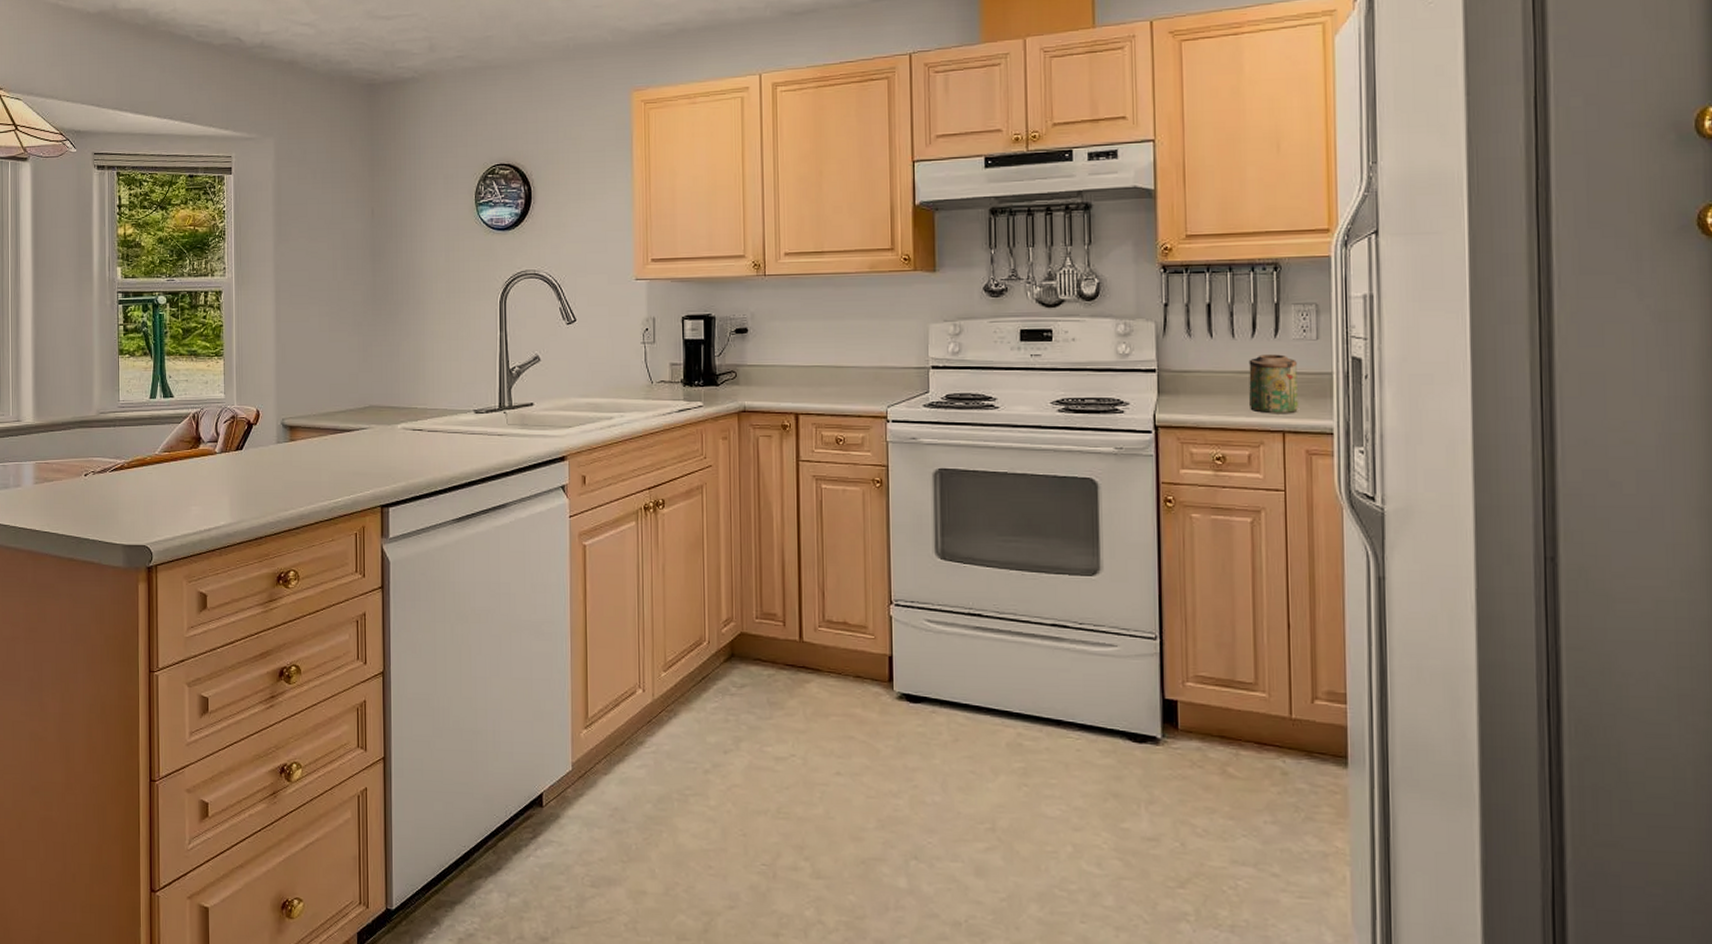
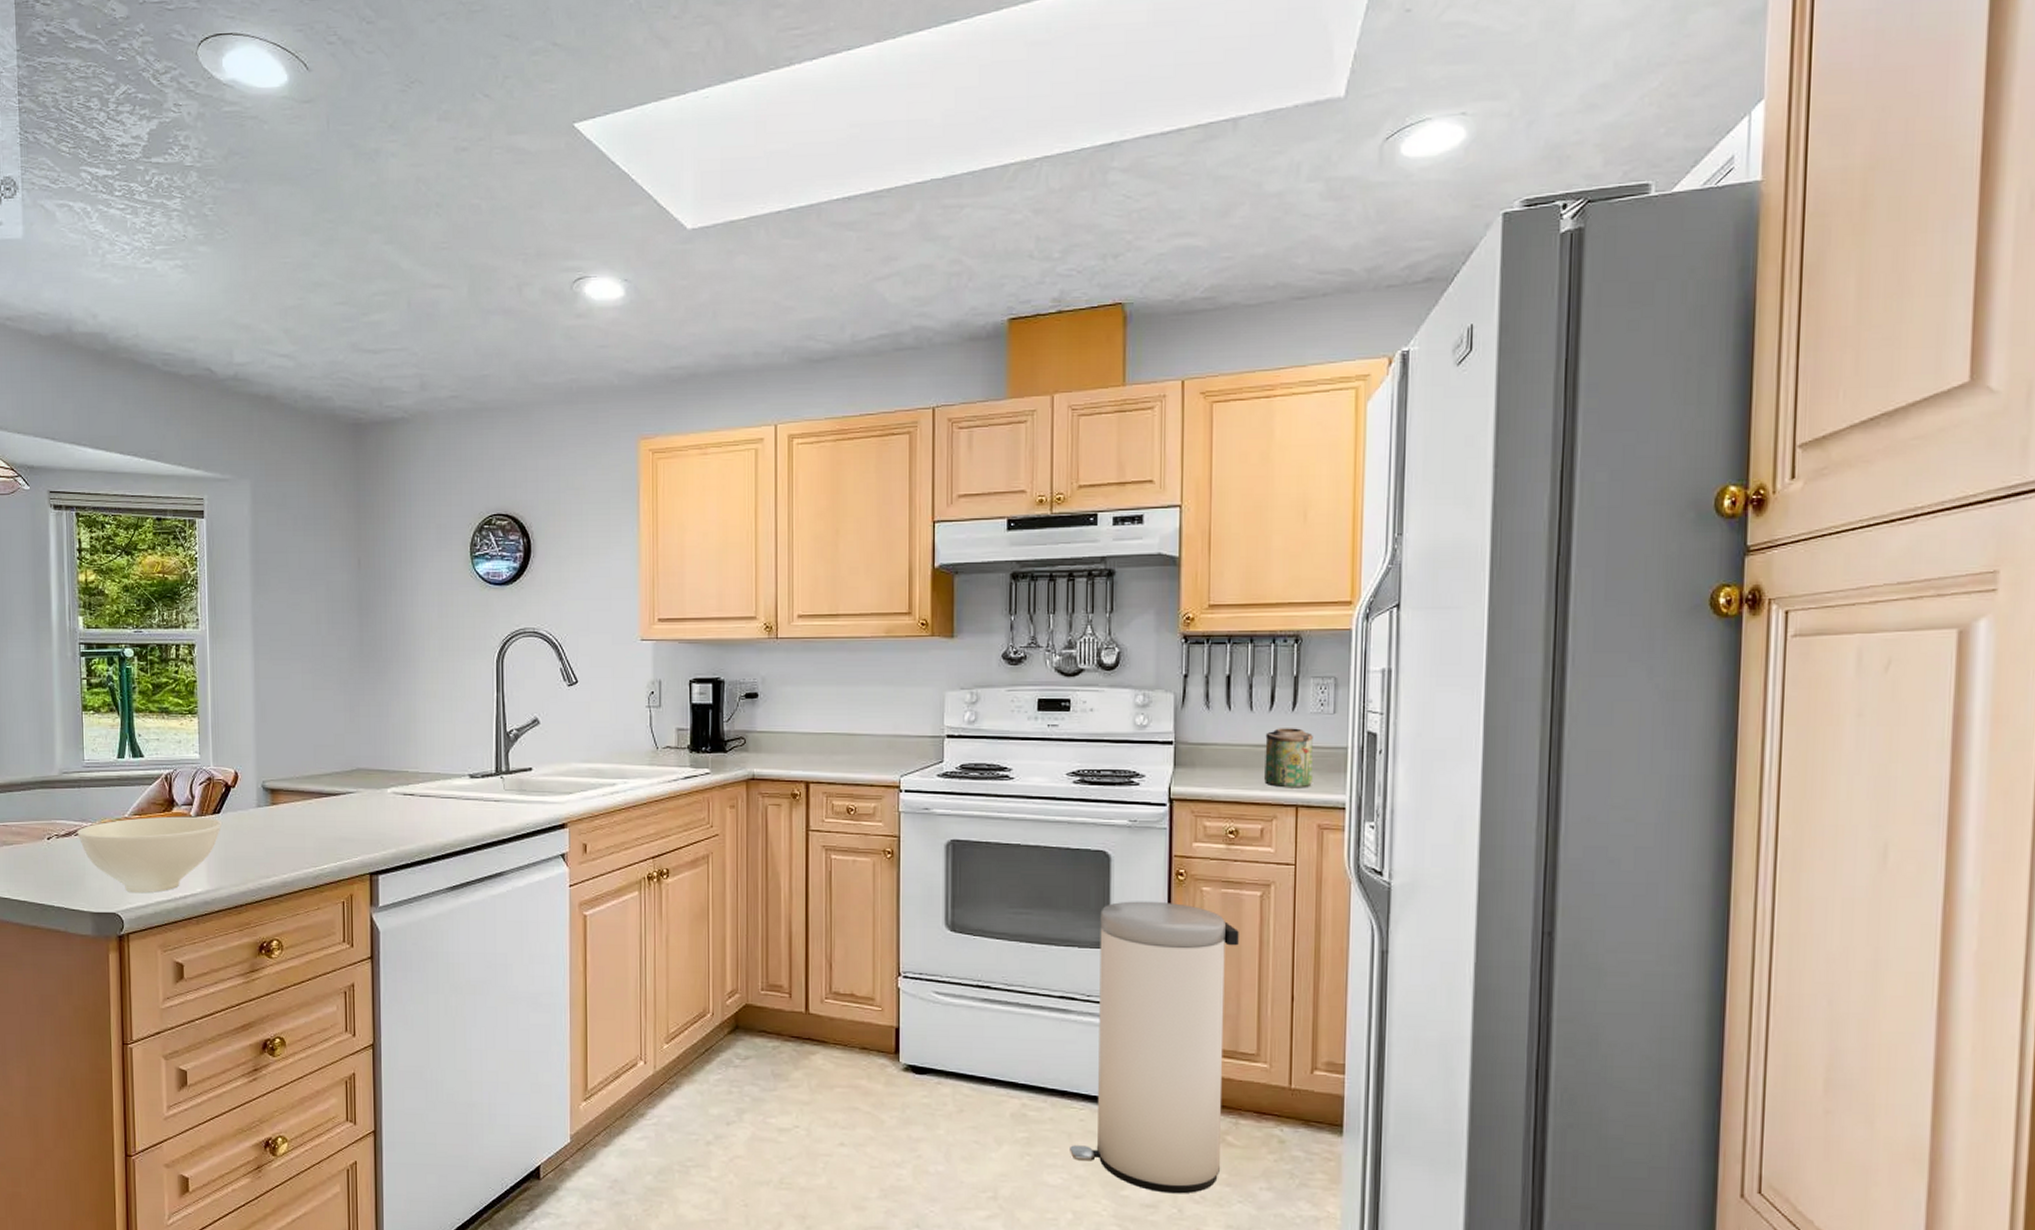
bowl: none [111,453,245,527] -> present [77,816,223,894]
pedal bin: none [1067,528,1231,827] -> present [1070,901,1239,1194]

